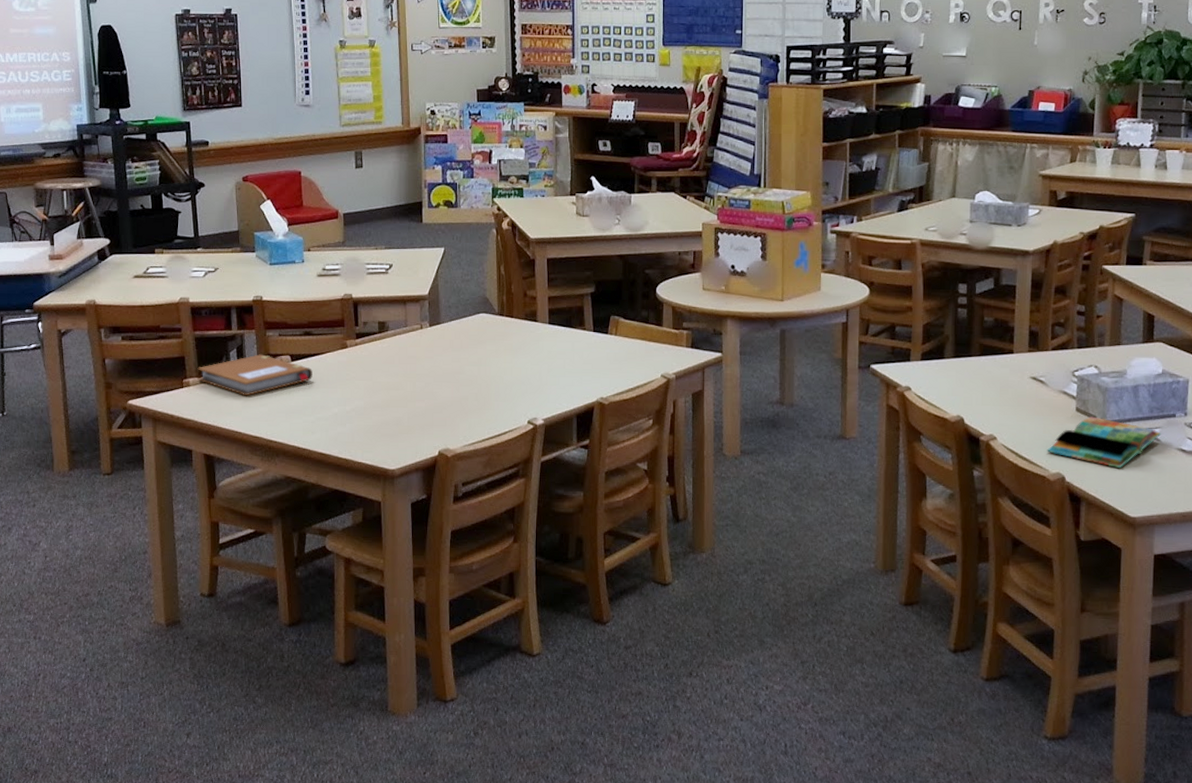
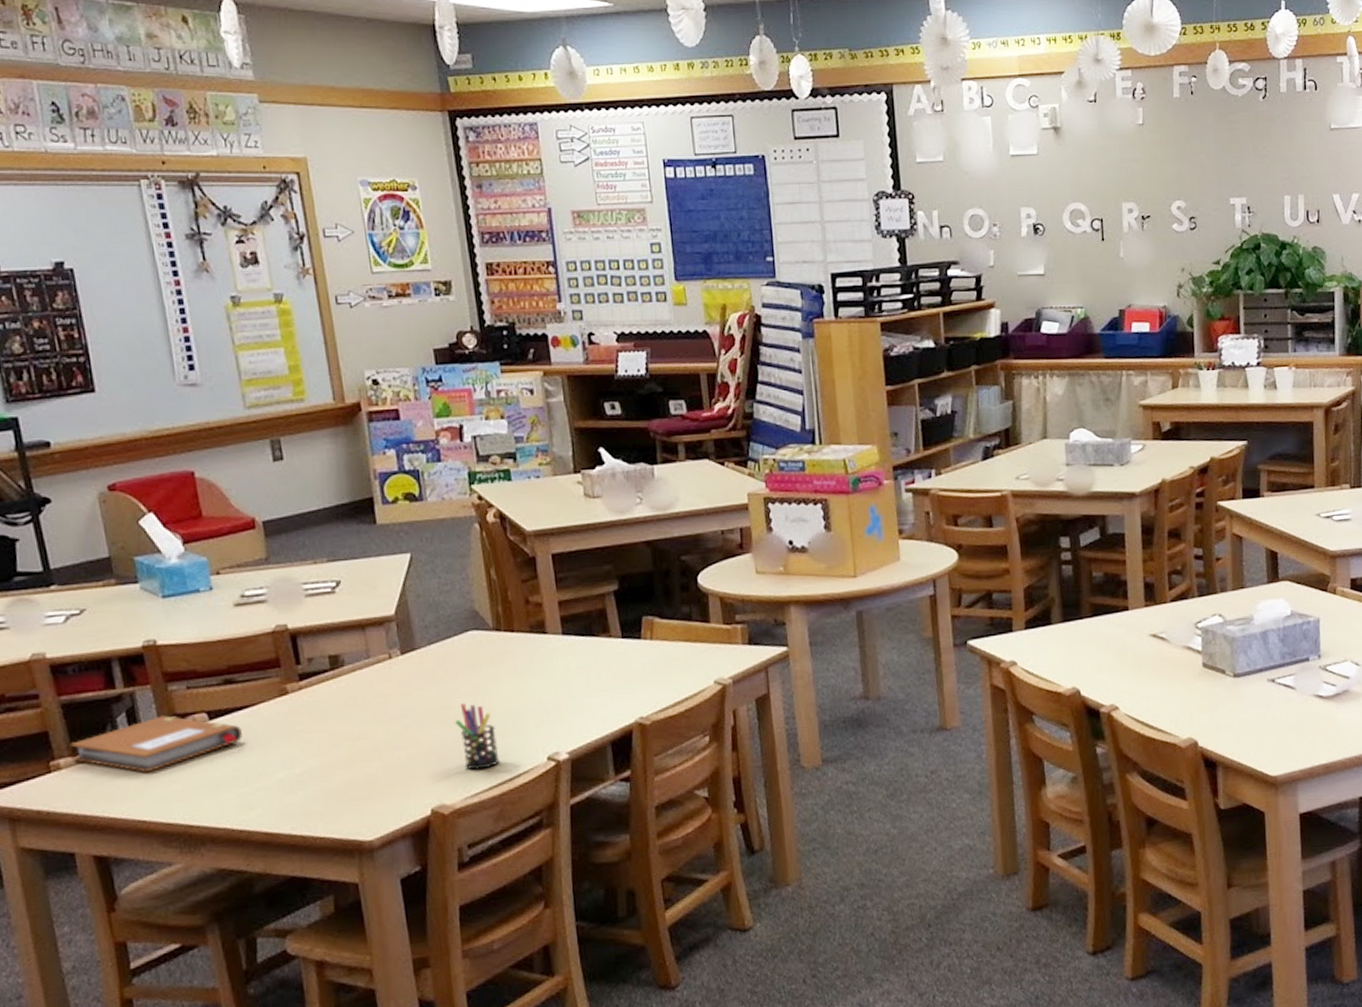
pen holder: none [463,369,492,424] -> present [455,702,500,770]
book: present [1047,416,1162,469] -> none [1175,670,1296,725]

